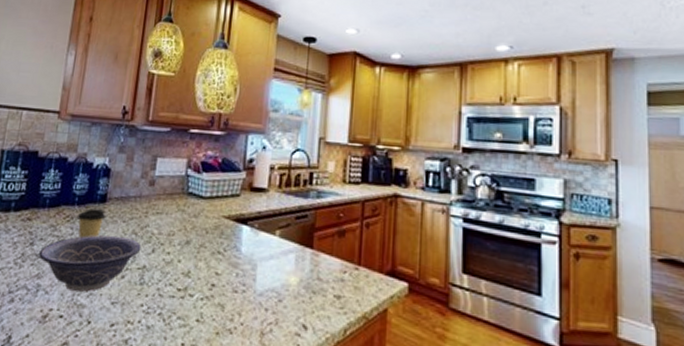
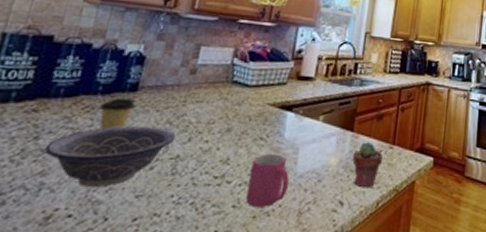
mug: none [208,268,250,324] -> present [246,153,289,207]
potted succulent: none [314,260,347,313] -> present [352,141,383,188]

